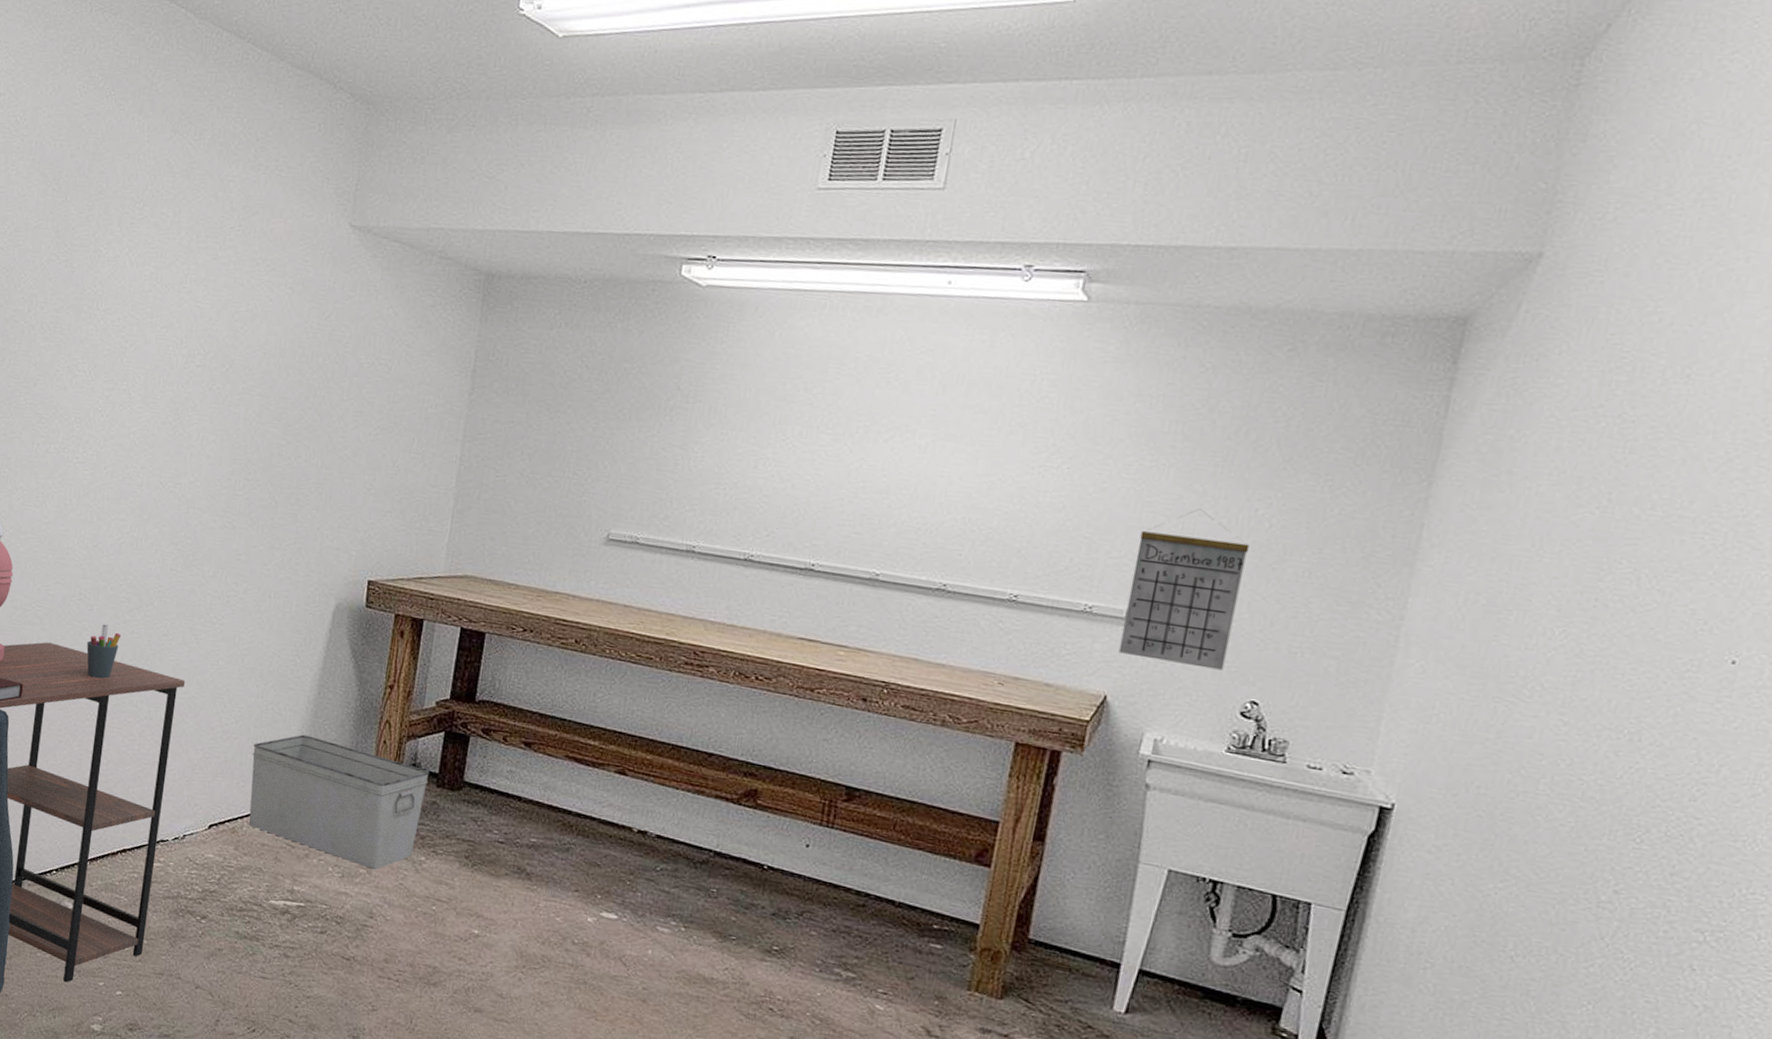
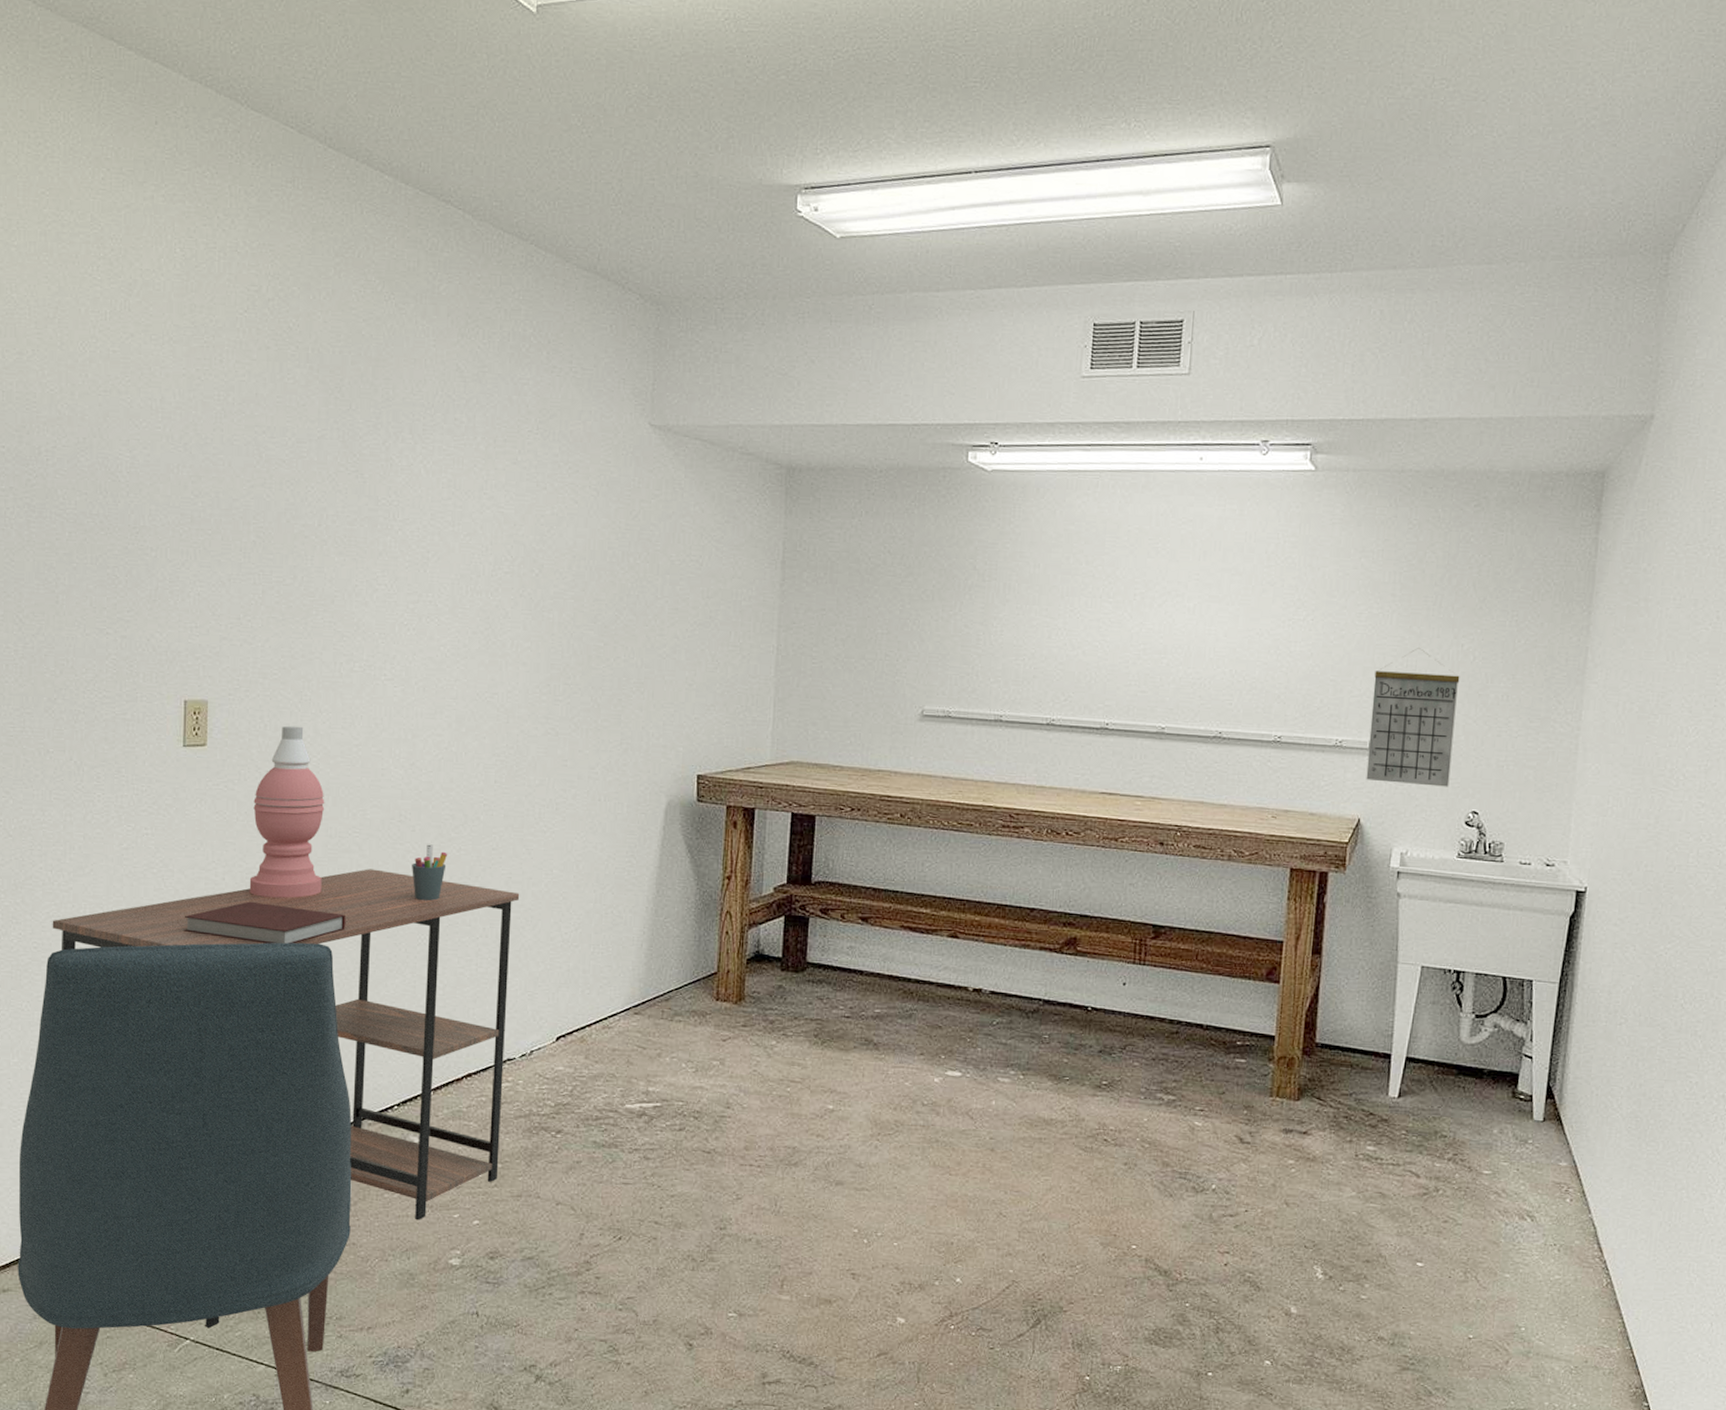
storage bin: present [249,734,430,870] -> none [595,934,774,1060]

